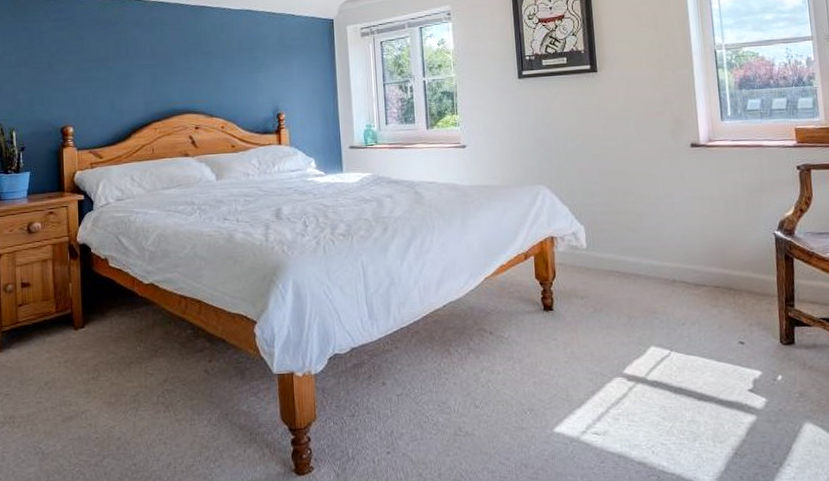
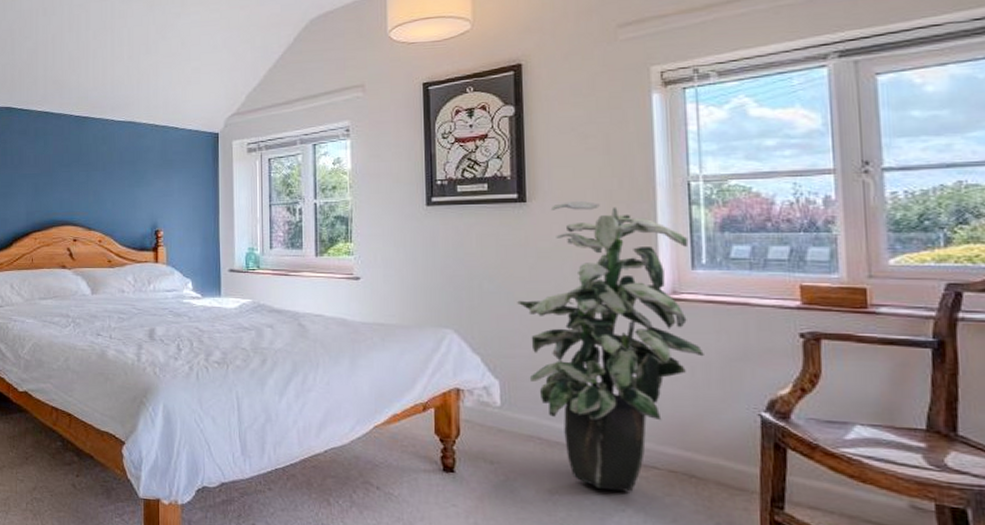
indoor plant: none [595,69,734,309] -> present [517,201,704,492]

